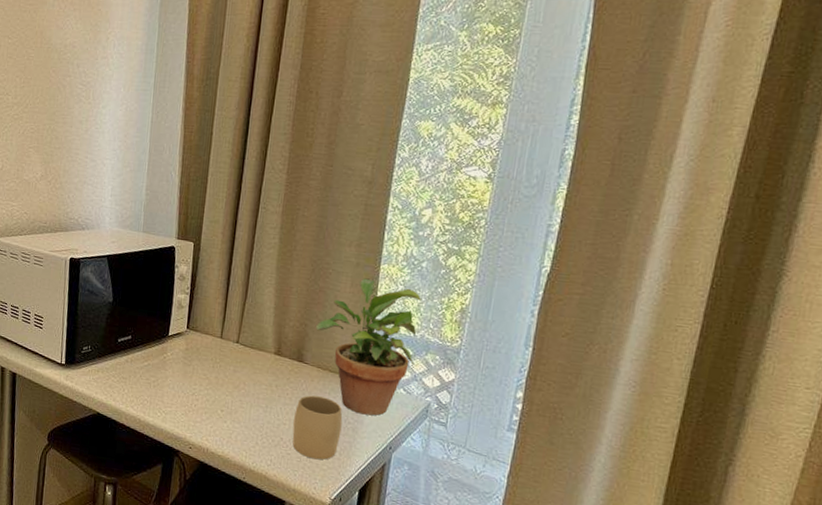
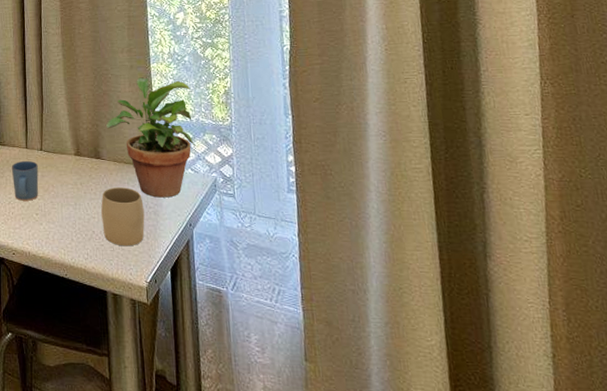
mug: none [200,351,231,396] -> present [11,160,39,201]

